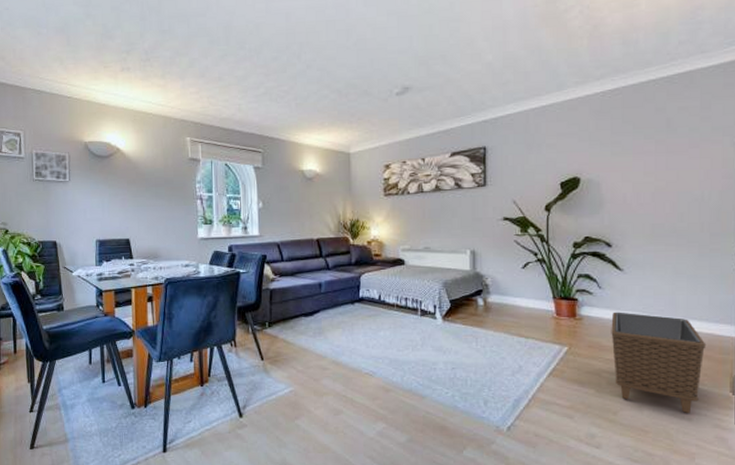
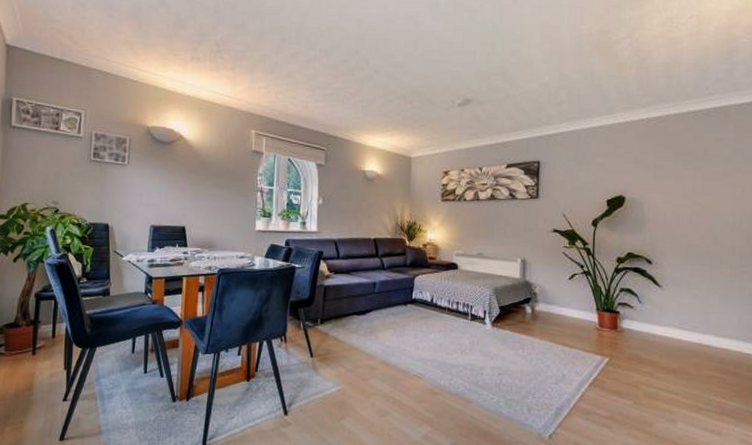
storage basket: present [611,312,706,414] -> none [649,326,735,429]

